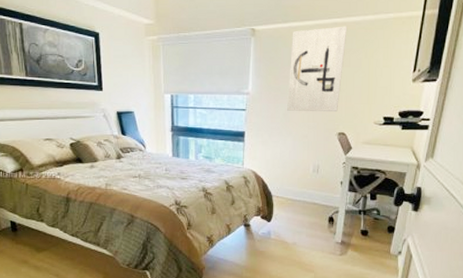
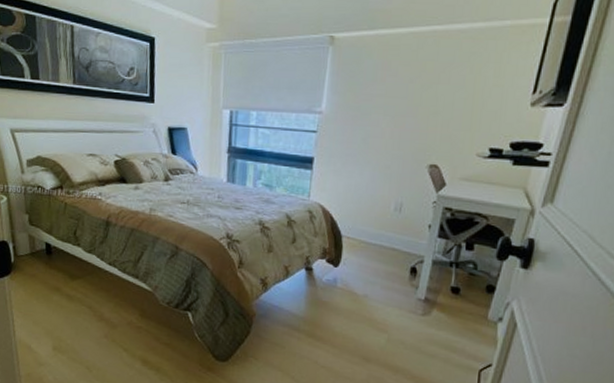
wall art: present [287,26,348,111] -> none [367,35,450,139]

